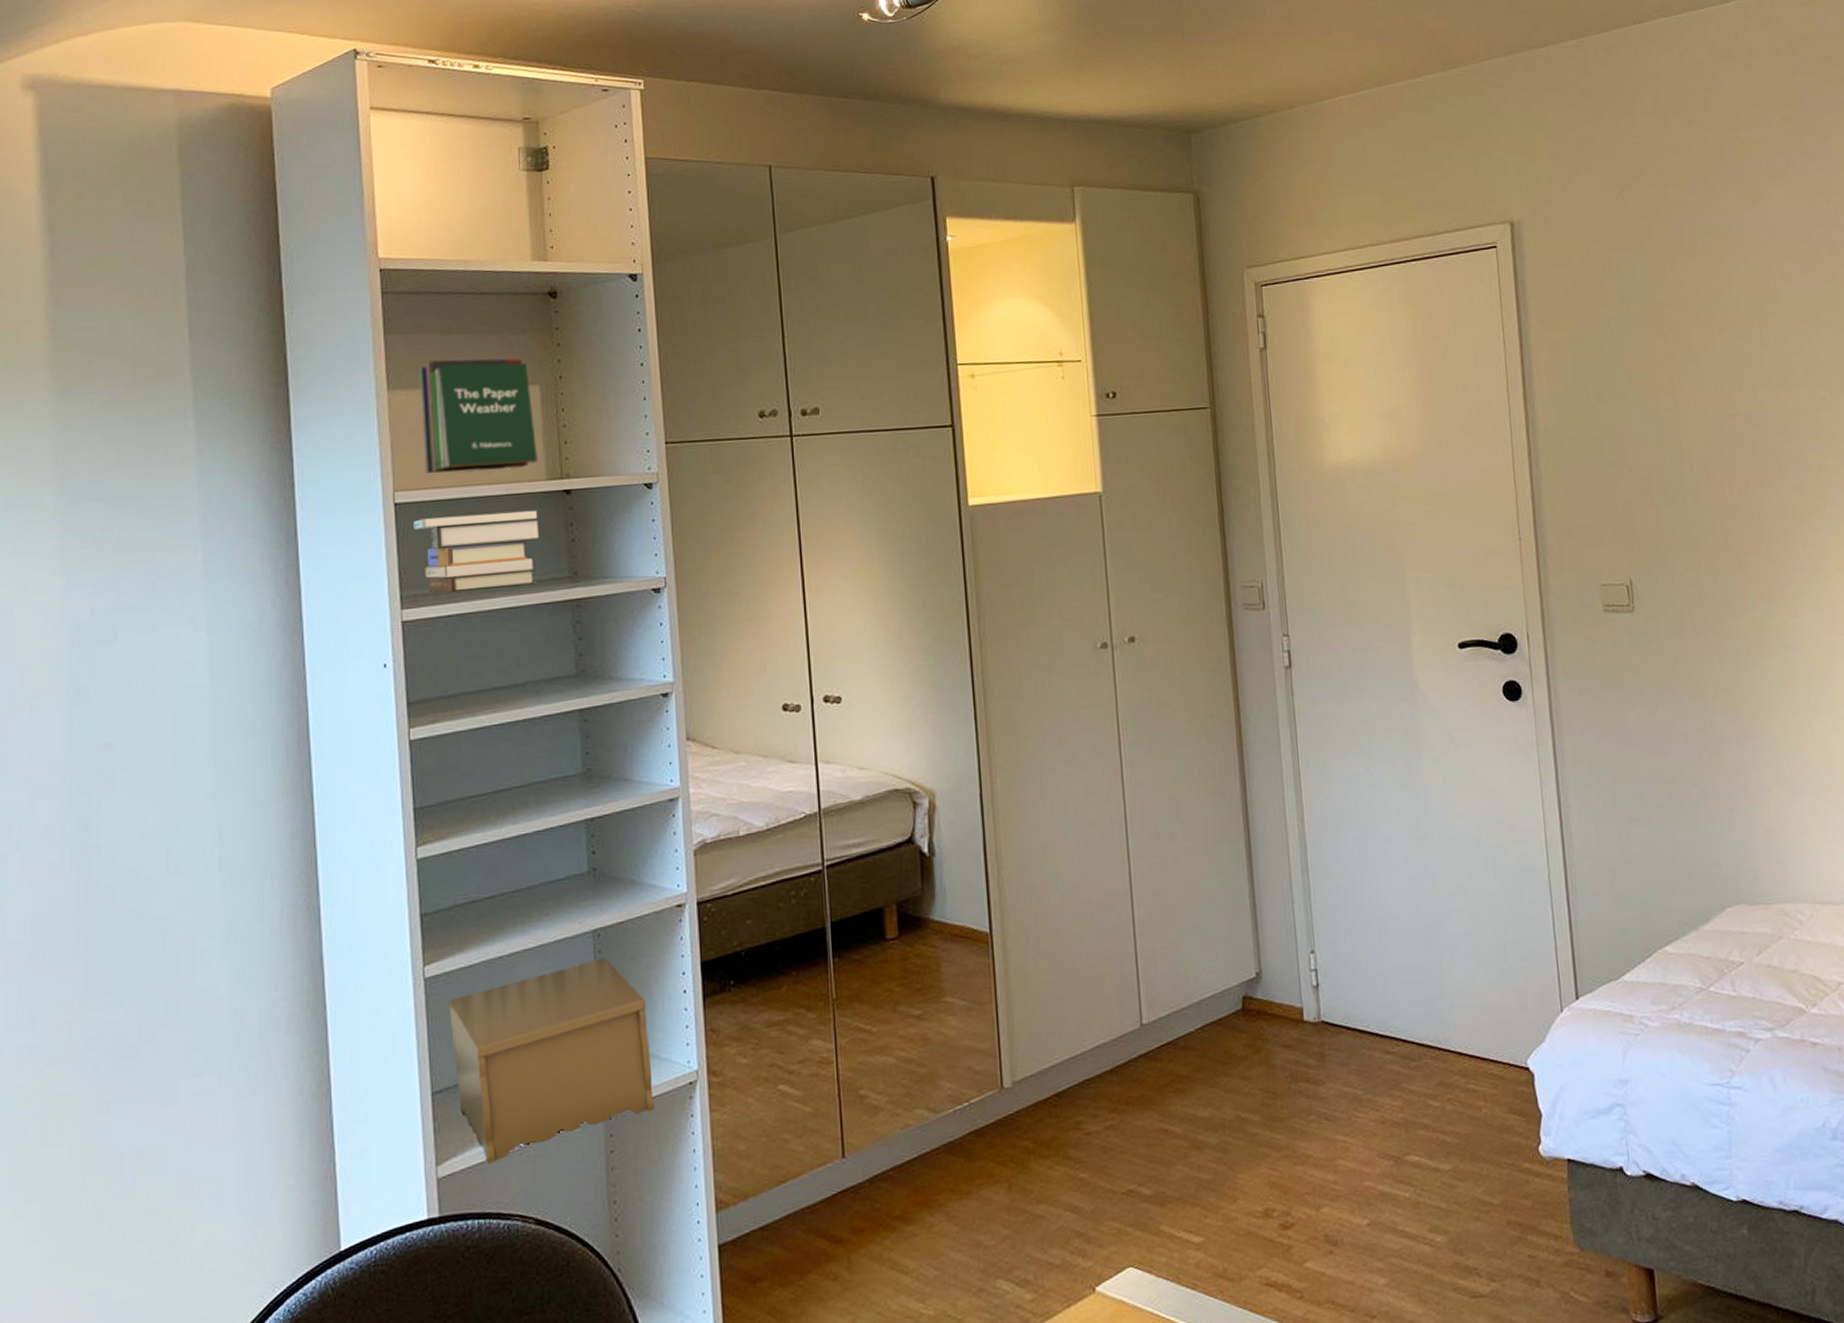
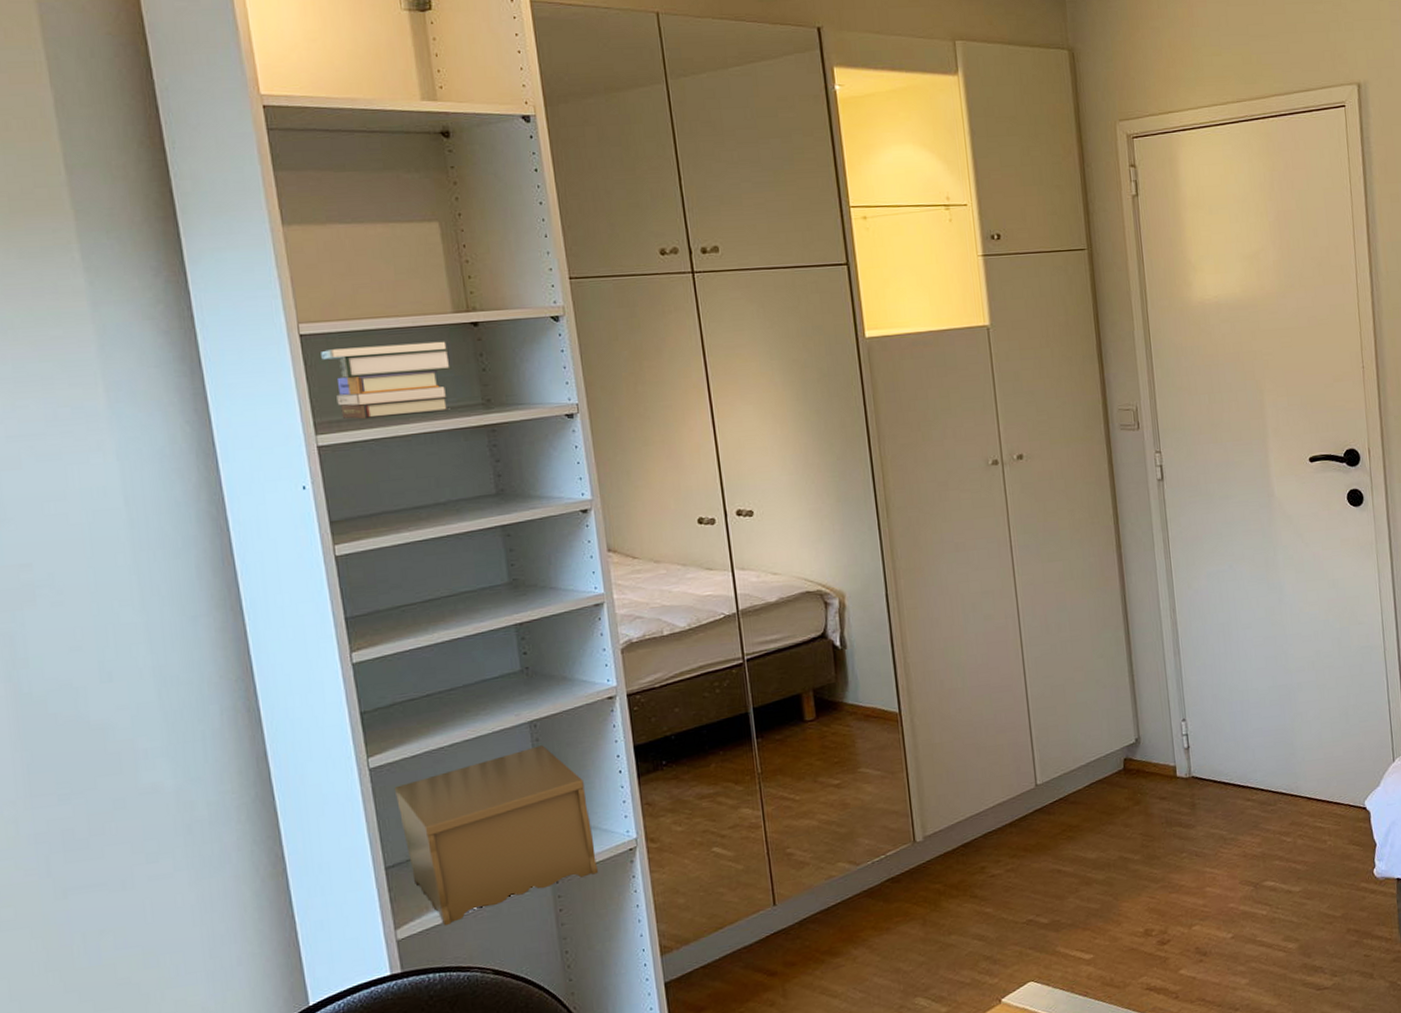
books: present [419,358,538,473] -> none [313,195,443,306]

